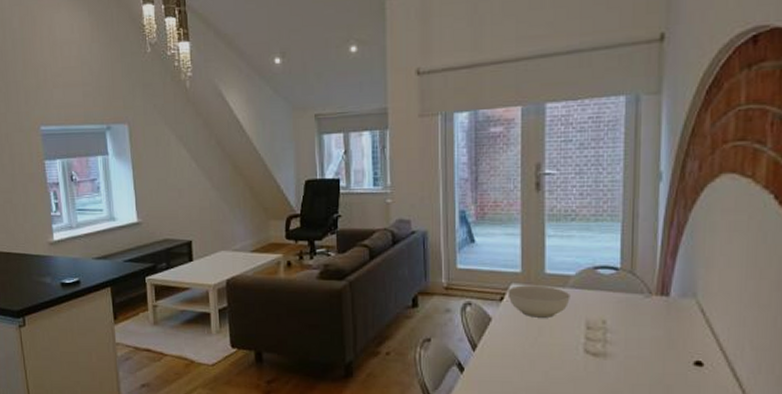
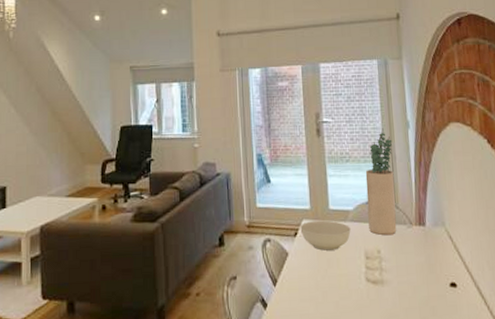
vase: none [594,181,636,305] -> present [365,128,397,236]

